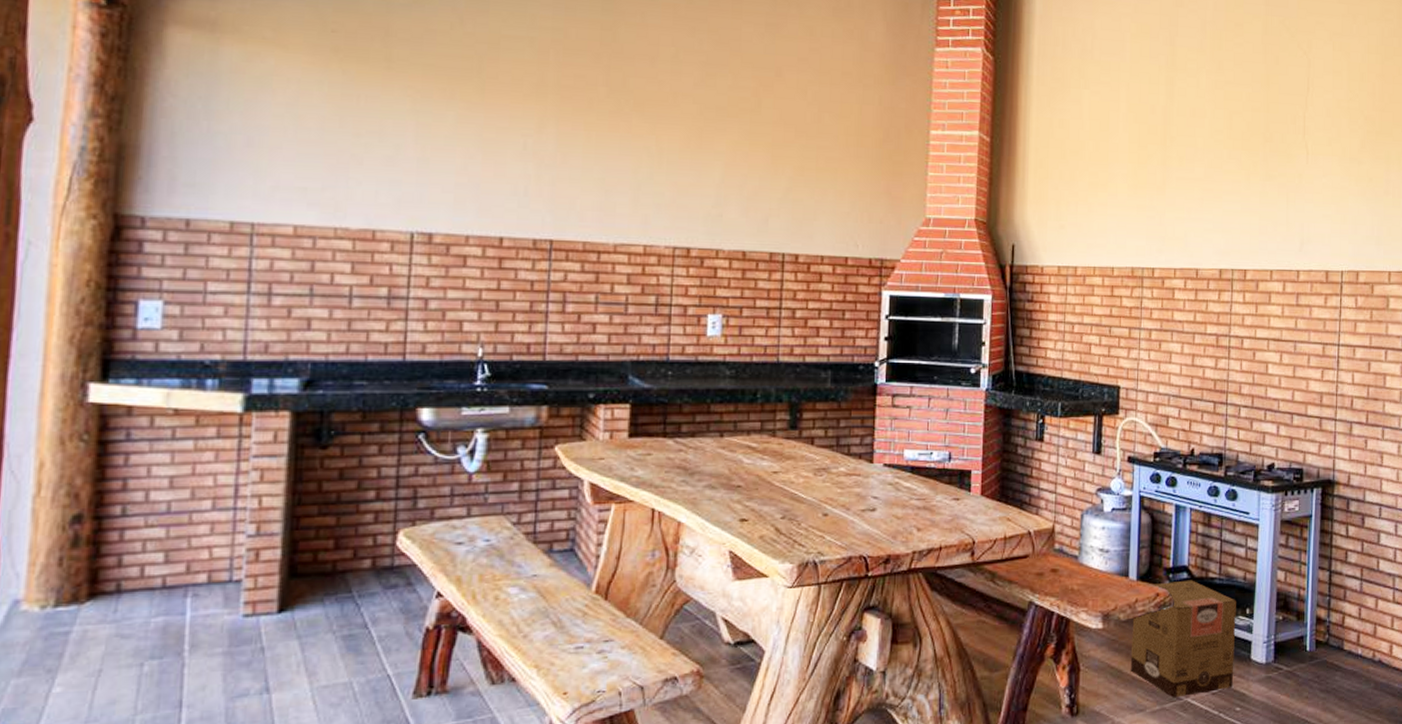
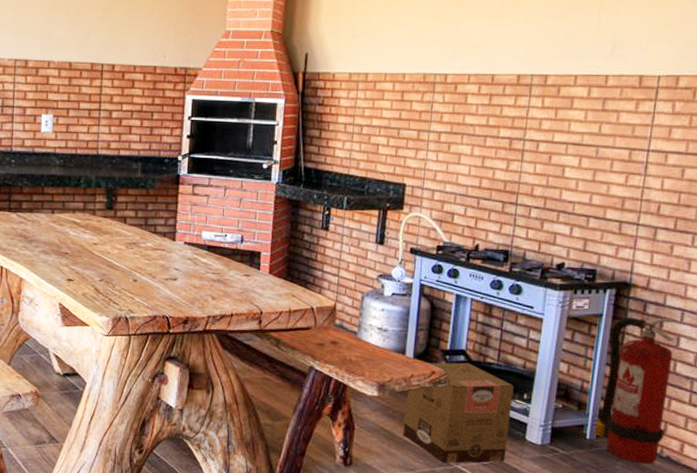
fire extinguisher: none [1313,515,1376,672] -> present [594,317,677,464]

